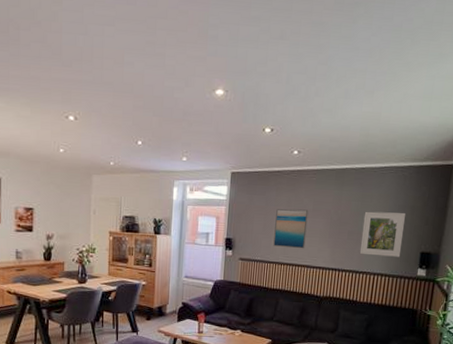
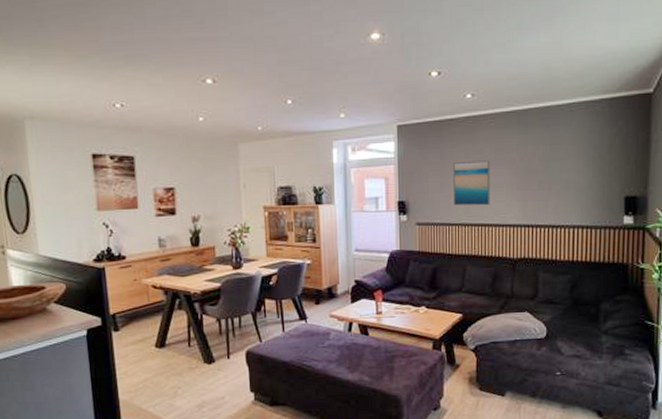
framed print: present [359,211,405,257] -> none [554,154,603,206]

